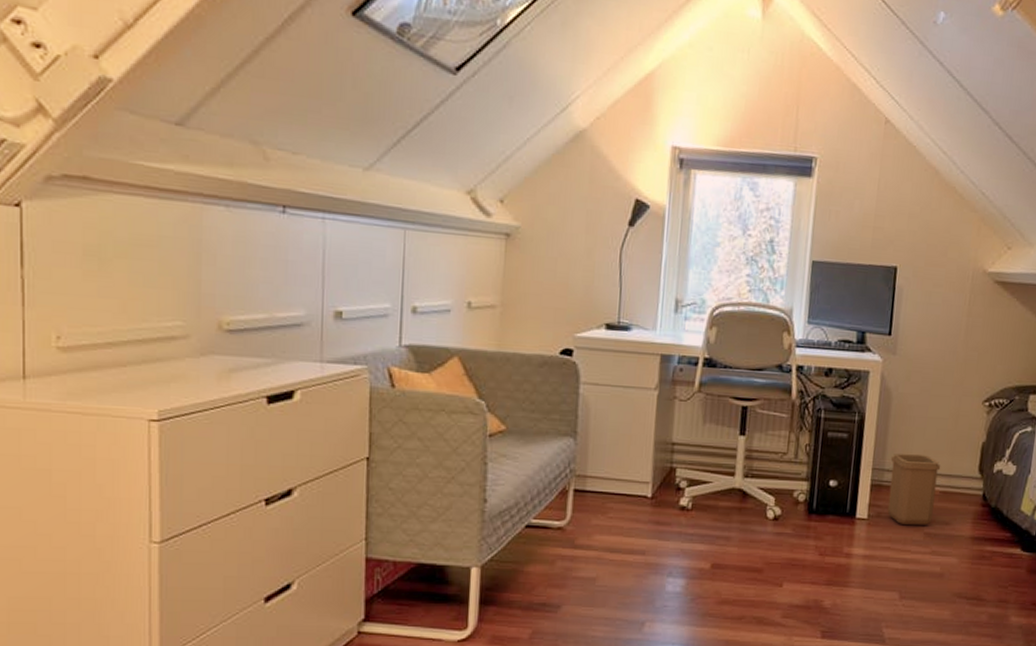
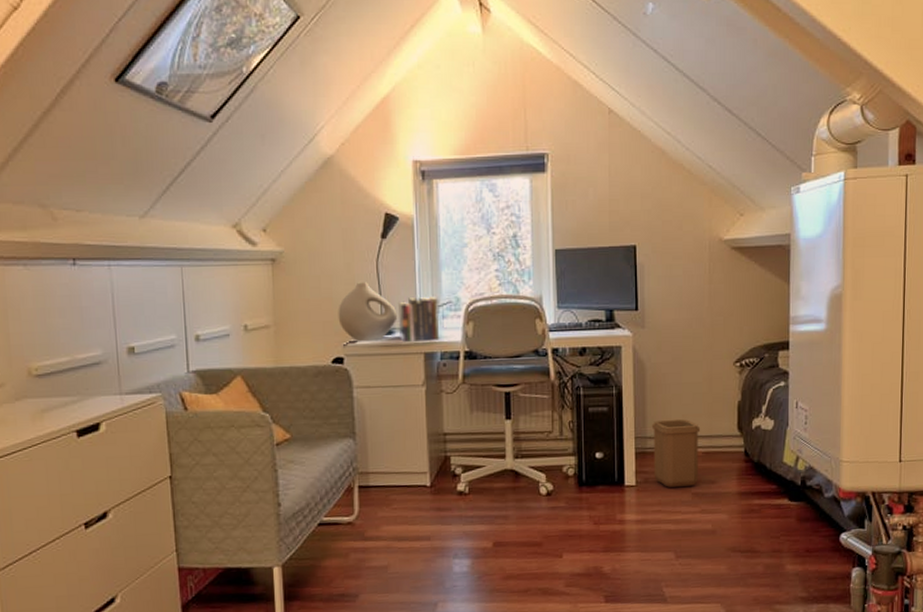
vase: none [572,270,637,336] -> present [338,282,398,342]
books: none [635,293,682,344] -> present [398,296,440,342]

